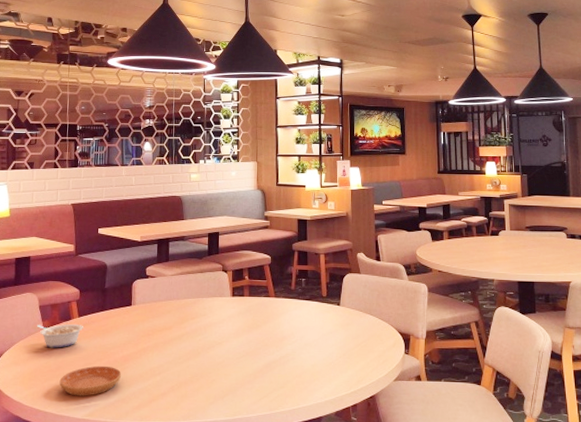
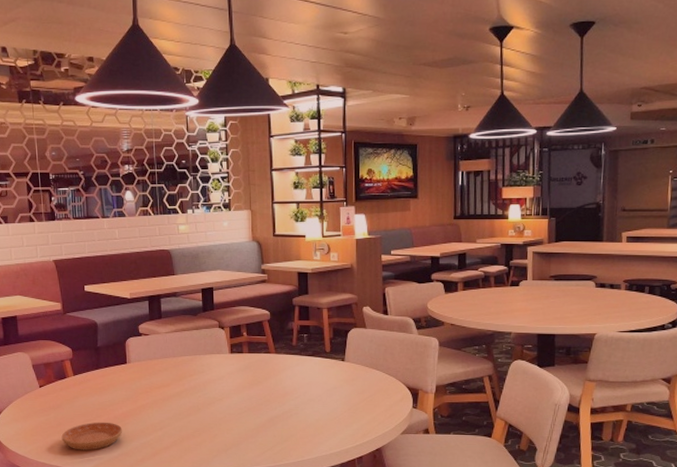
legume: present [36,323,83,348] -> none [31,382,80,406]

